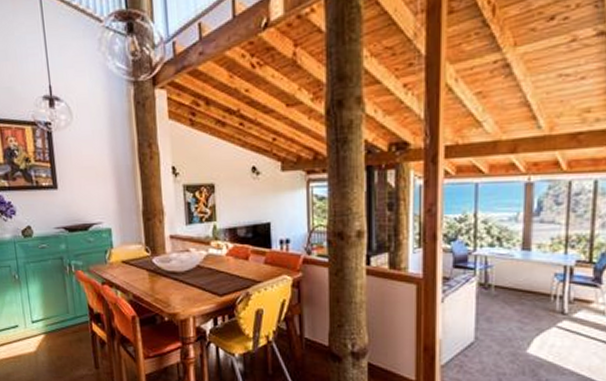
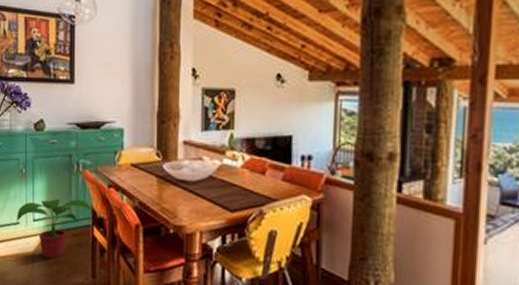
potted plant: none [14,299,90,356] -> present [17,198,93,259]

